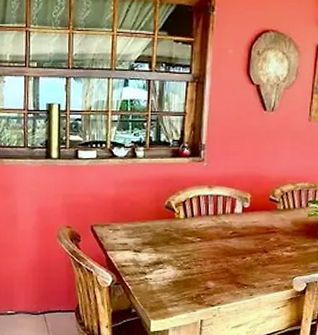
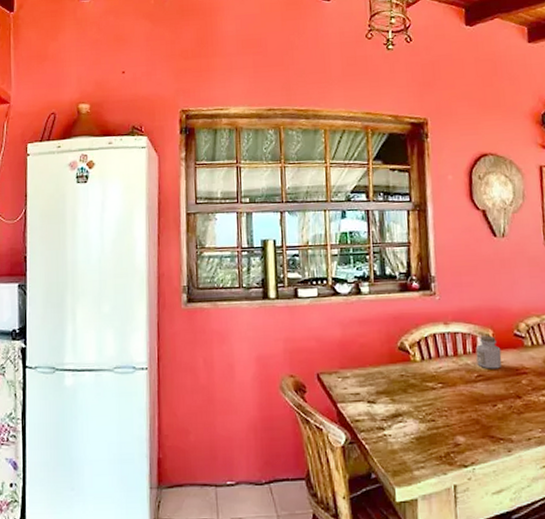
jar: none [233,199,256,228] -> present [475,335,502,369]

